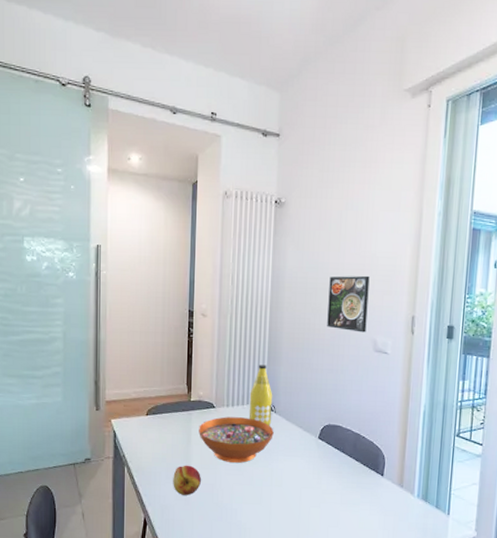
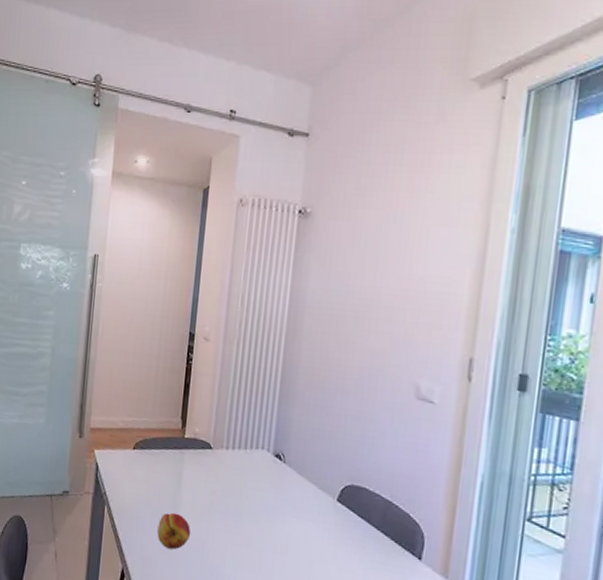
decorative bowl: present [199,417,274,463] -> none [191,460,281,519]
bottle: present [248,364,273,426] -> none [251,402,283,478]
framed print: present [327,275,370,333] -> none [355,302,414,375]

